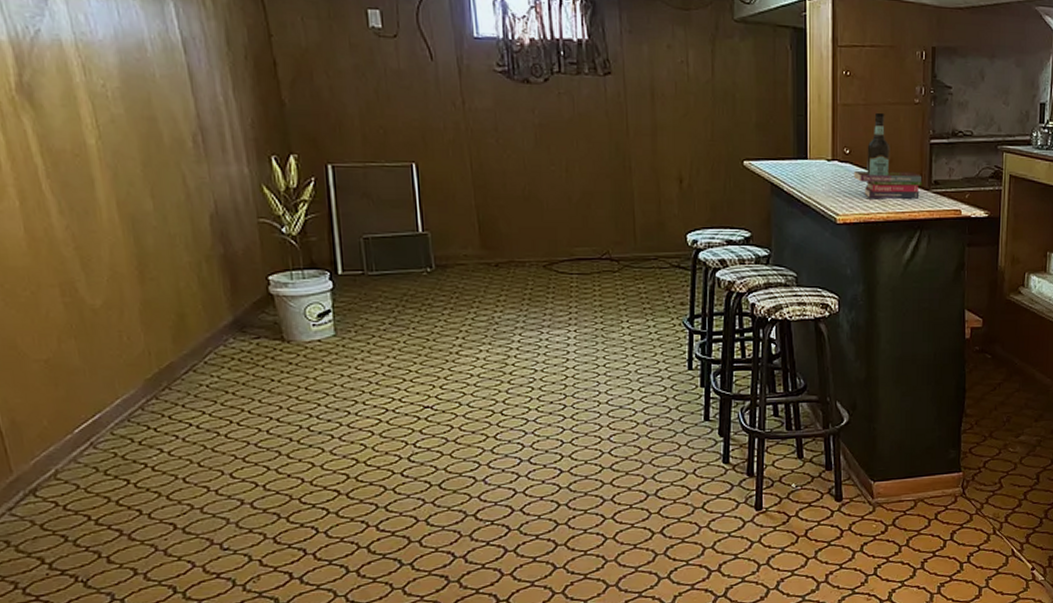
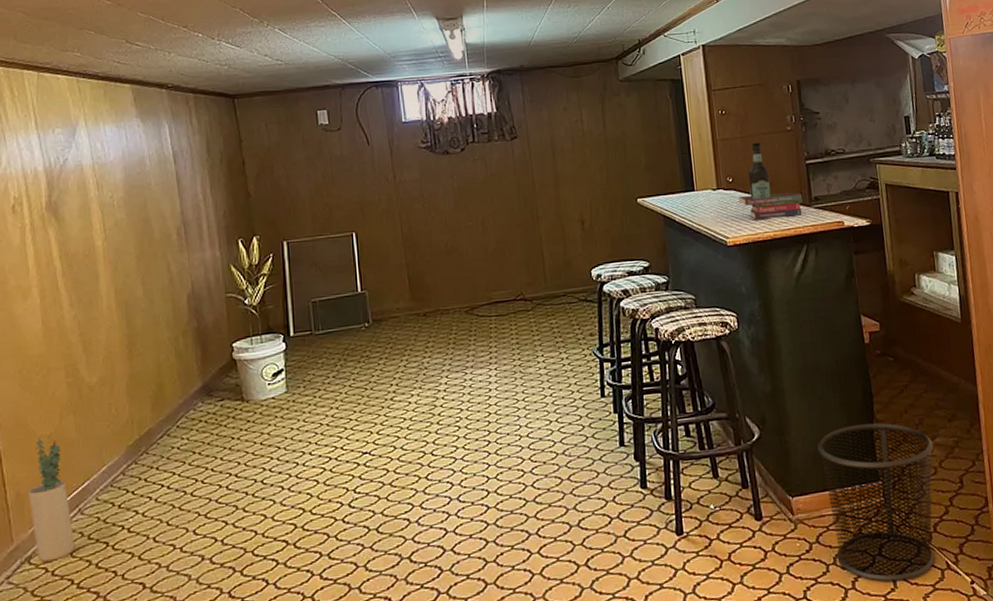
vase: none [25,362,89,496] -> present [28,438,75,562]
trash can: none [904,416,1017,565] -> present [817,423,935,582]

